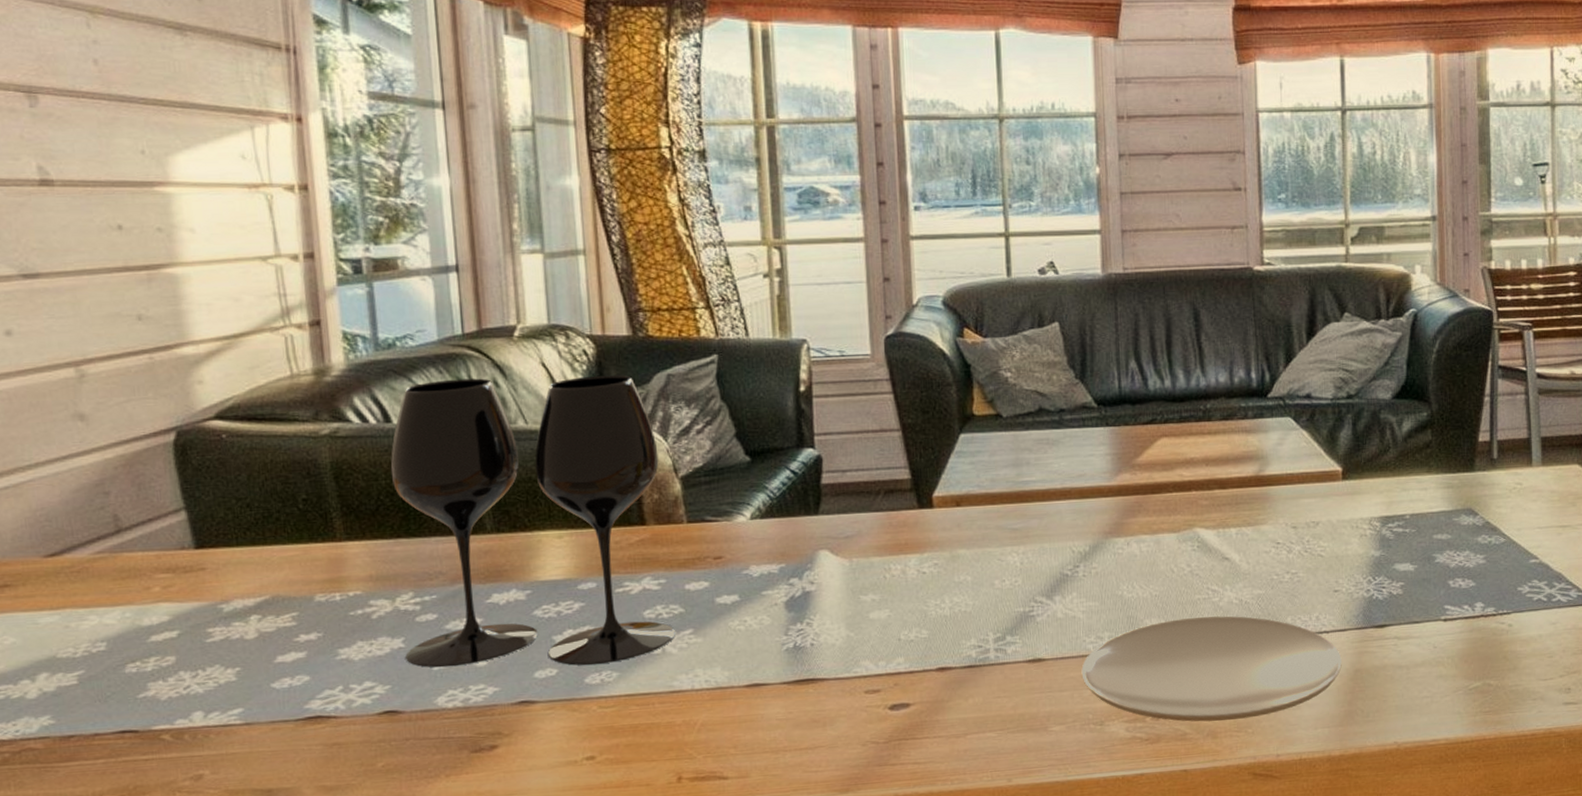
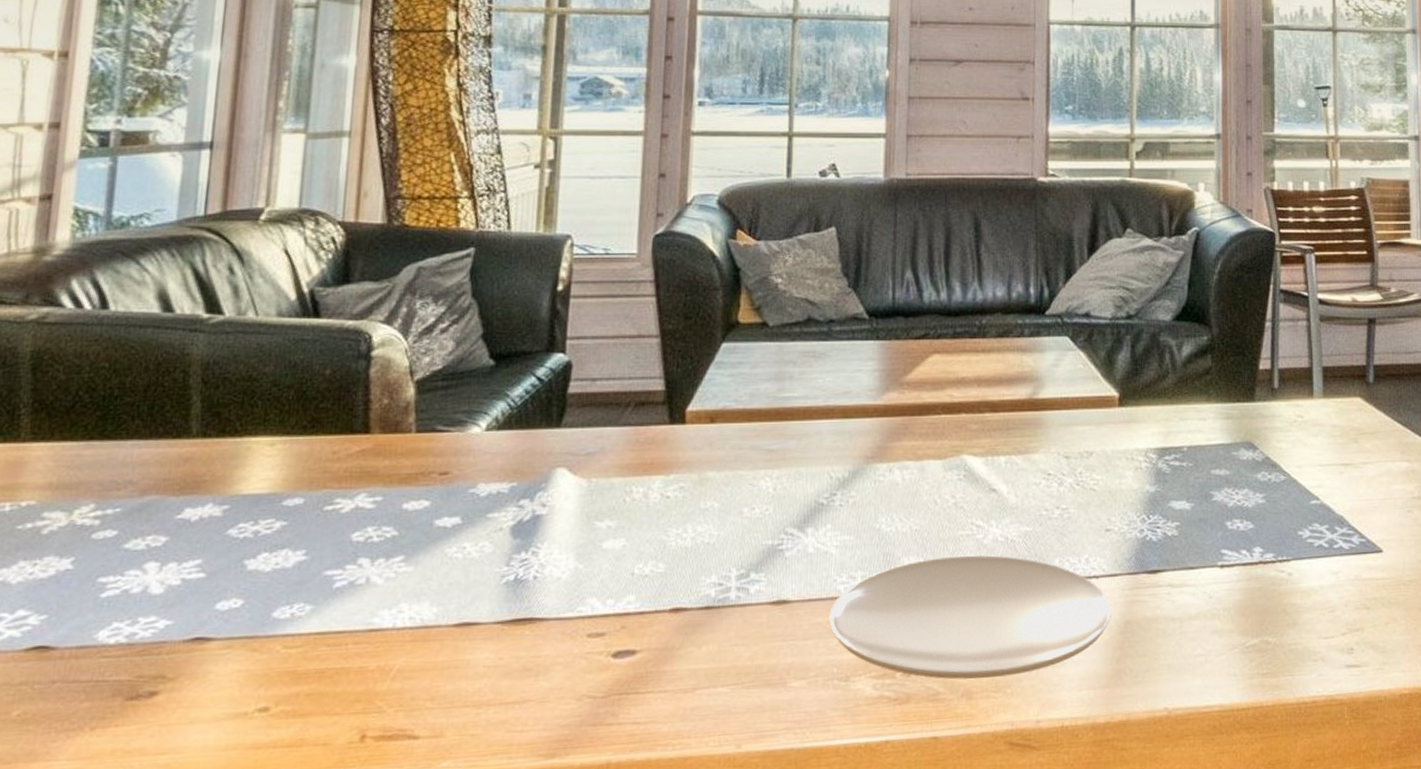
wine glass: present [390,374,675,668] -> none [71,264,396,596]

